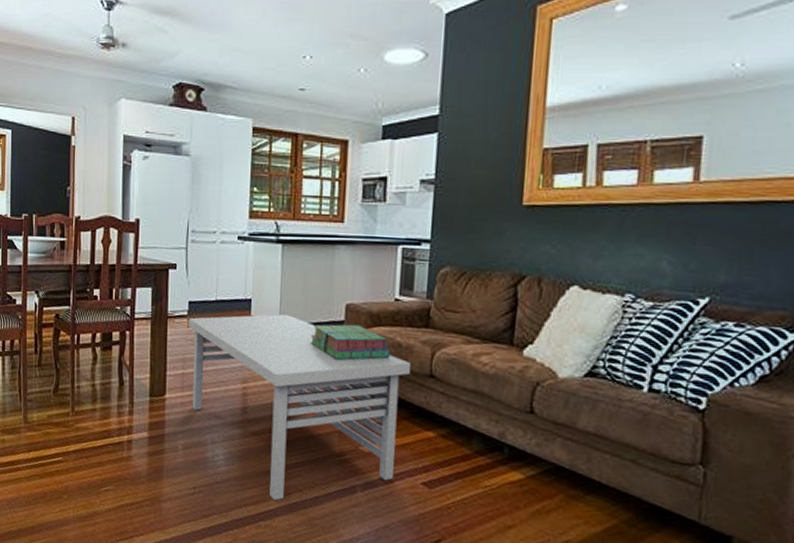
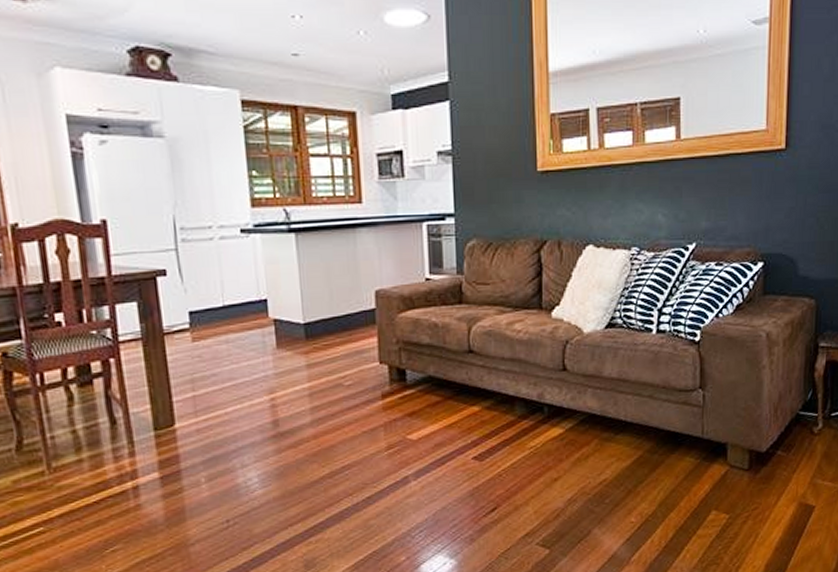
coffee table: present [189,314,411,501] -> none [192,310,450,512]
stack of books: present [309,324,391,361] -> none [340,310,428,352]

